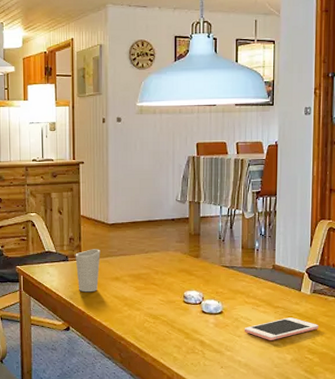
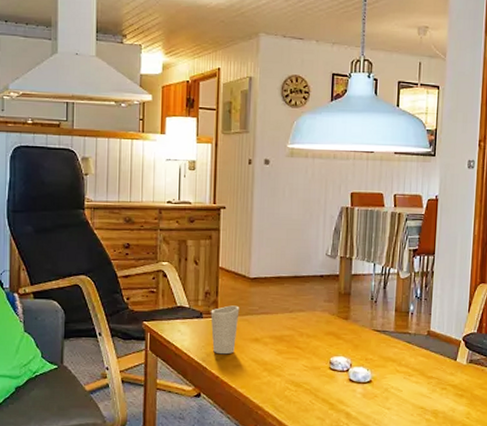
cell phone: present [244,317,319,340] -> none [394,389,474,414]

